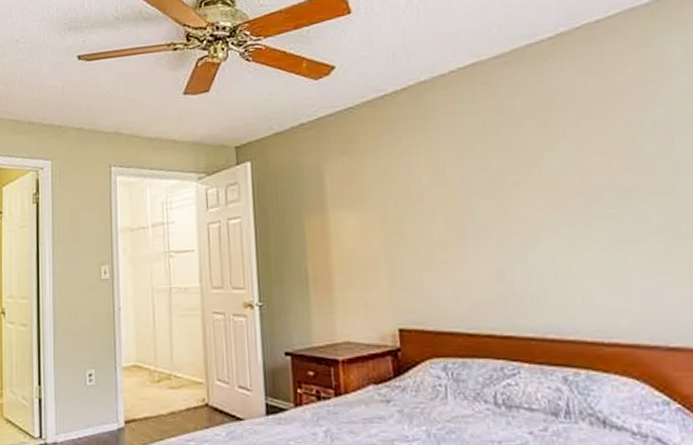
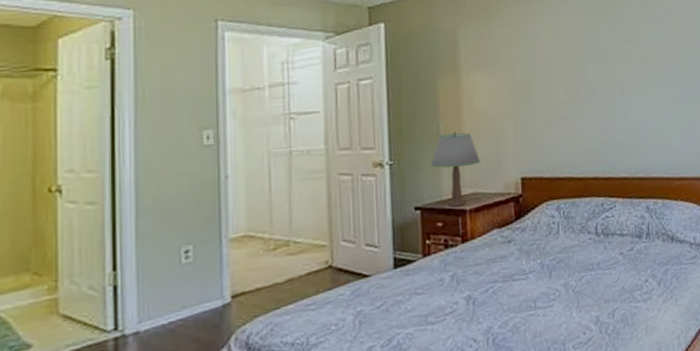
table lamp: none [299,273,352,357] -> present [430,131,481,208]

